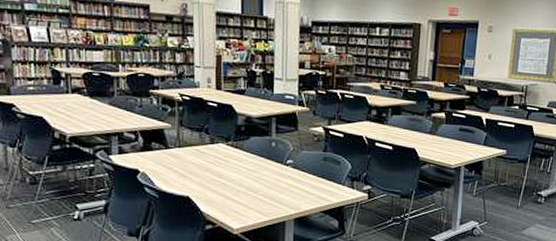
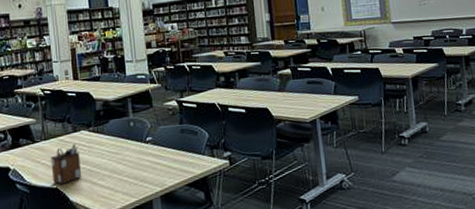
desk organizer: none [183,155,216,195] -> present [51,143,82,185]

